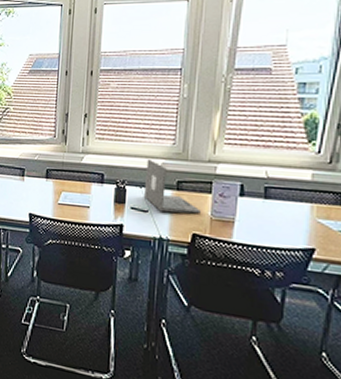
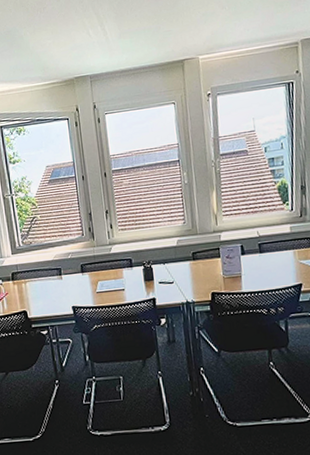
laptop: present [144,158,201,214] -> none [165,239,215,281]

